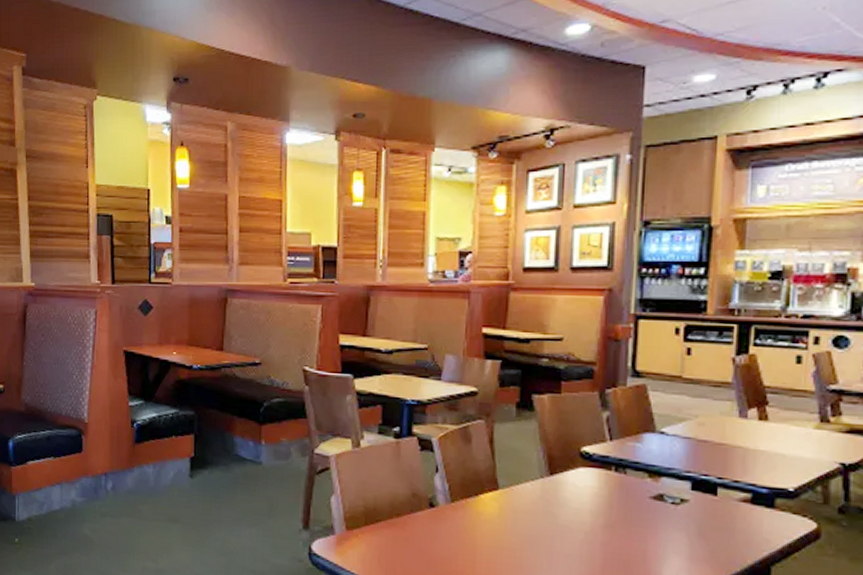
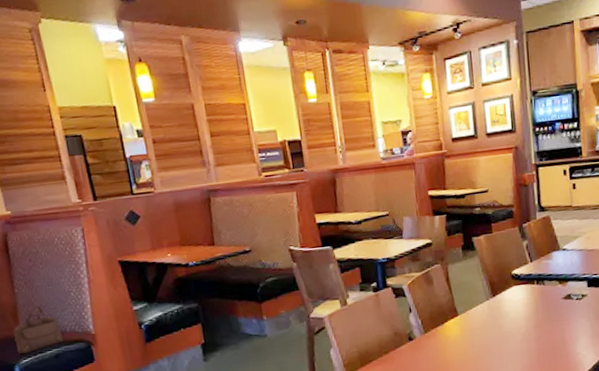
handbag: none [14,381,58,430] -> present [13,305,64,355]

